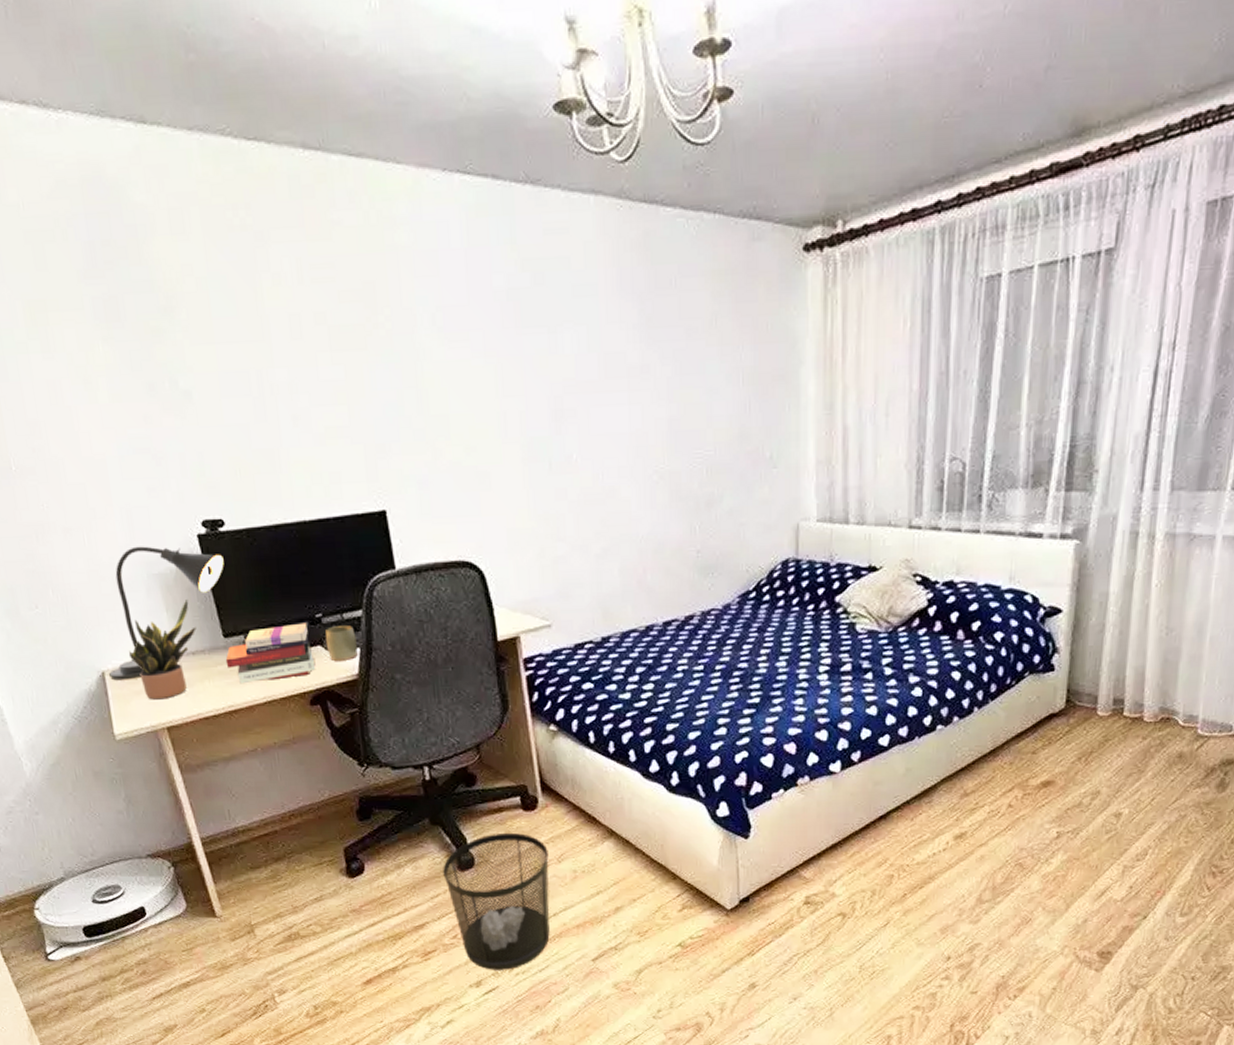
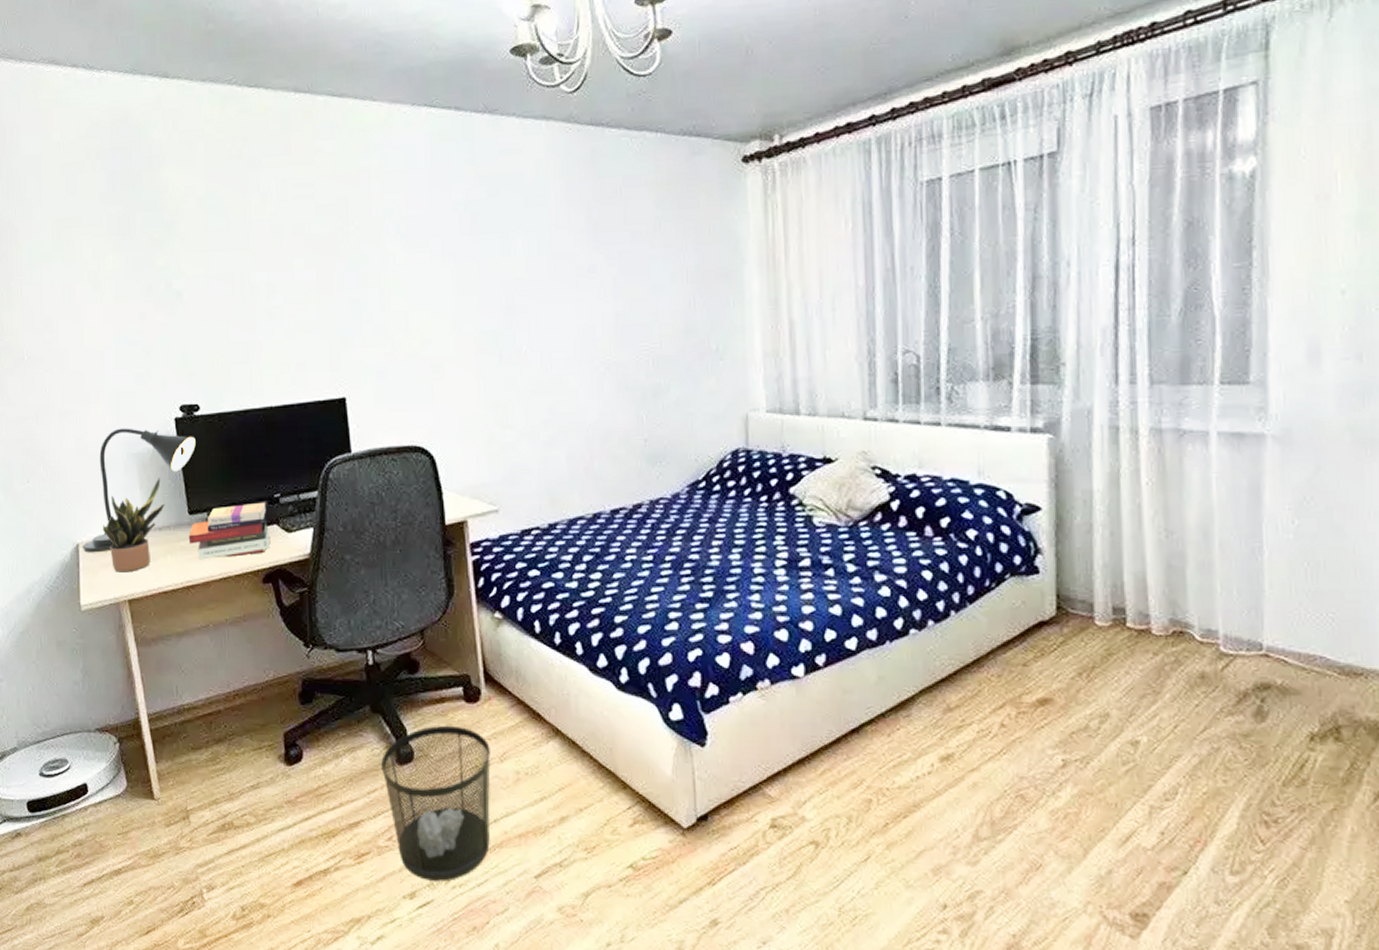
mug: present [324,626,358,661] -> none [281,506,311,540]

